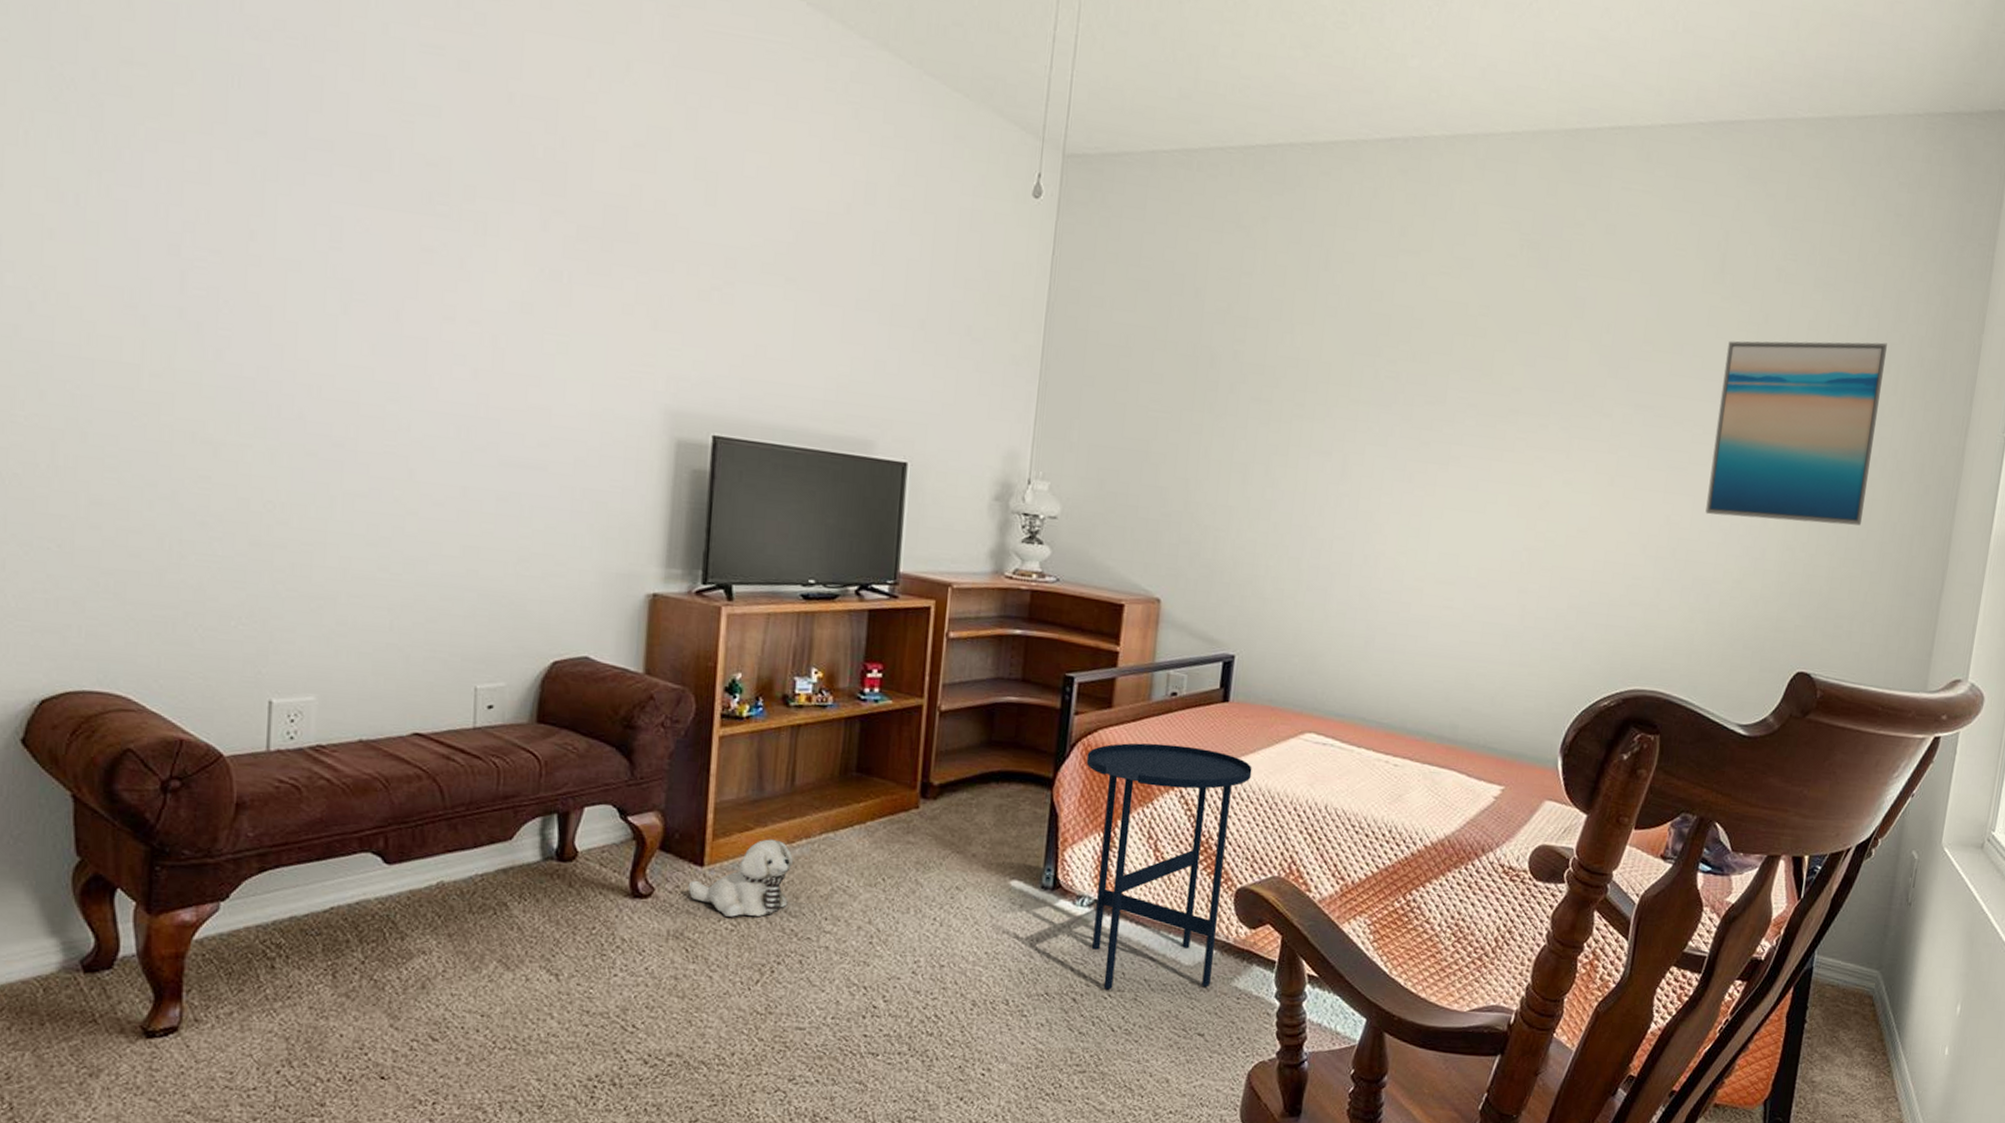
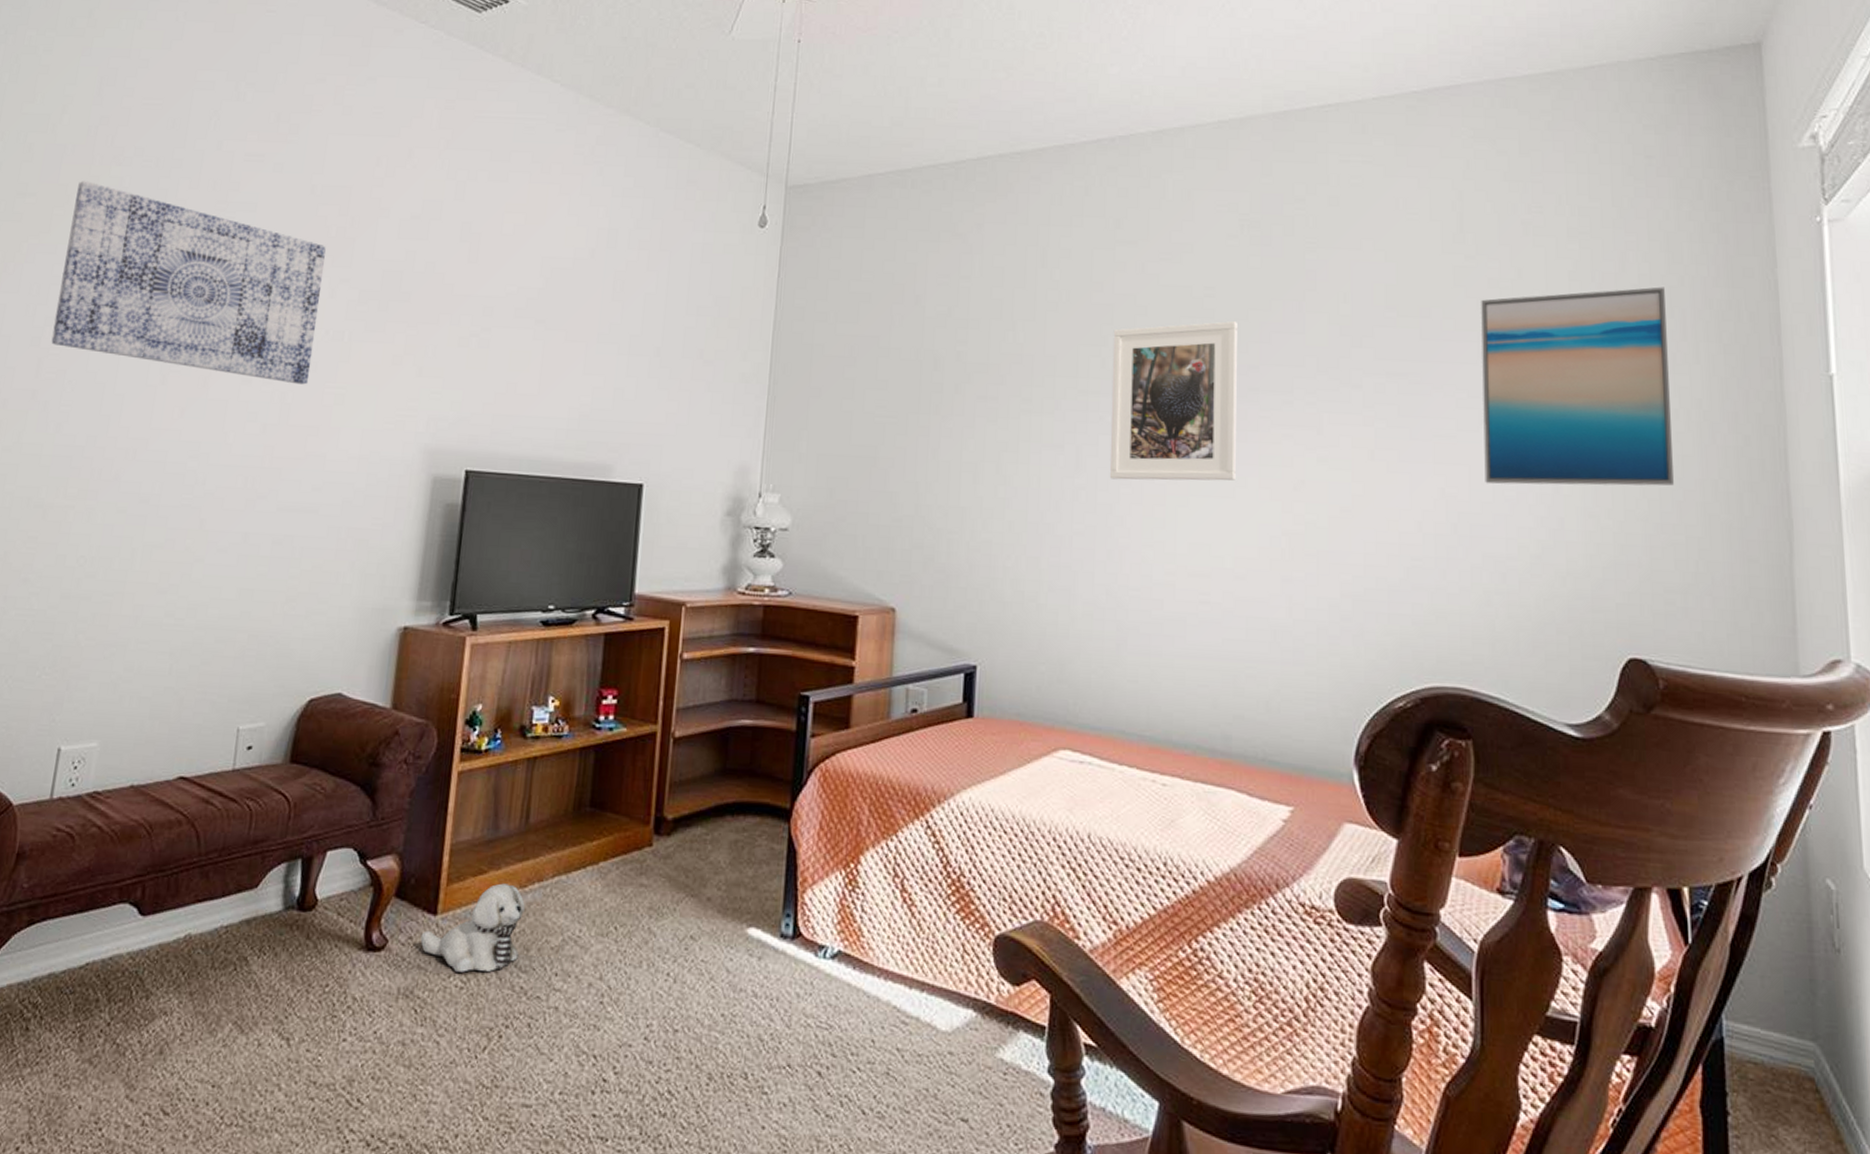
wall art: none [194,54,532,329] -> present [51,181,326,385]
side table: present [1086,743,1252,990] -> none [824,766,1004,1062]
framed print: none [1372,340,1507,497] -> present [1109,321,1237,481]

